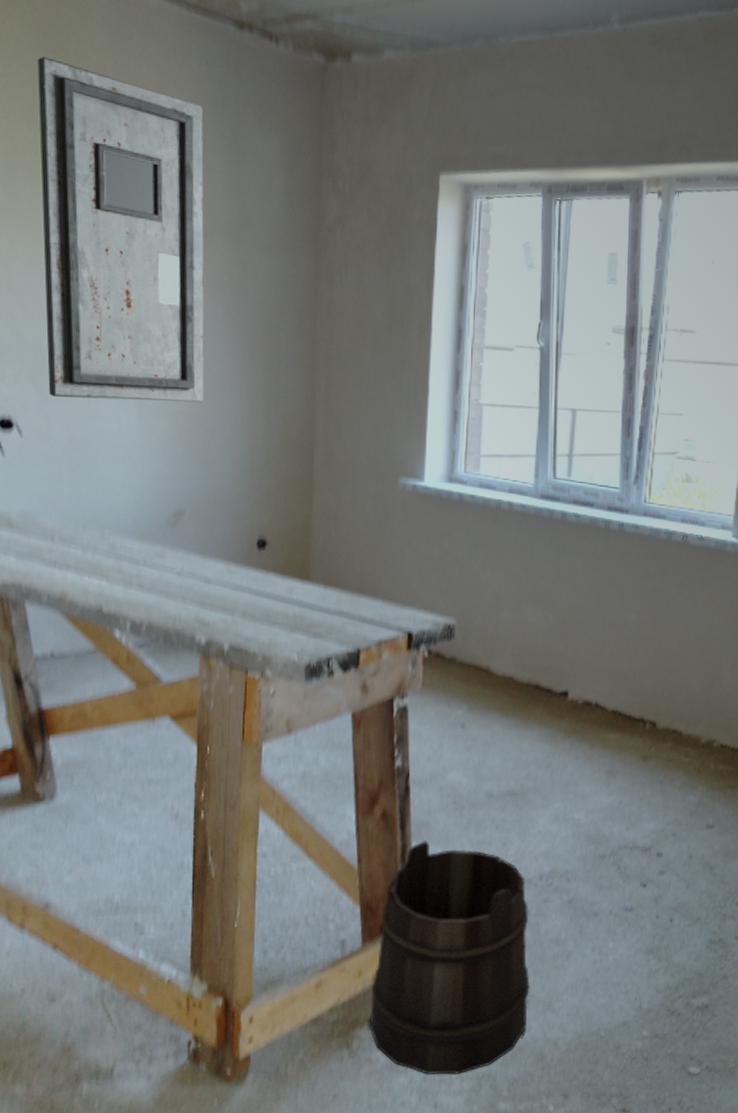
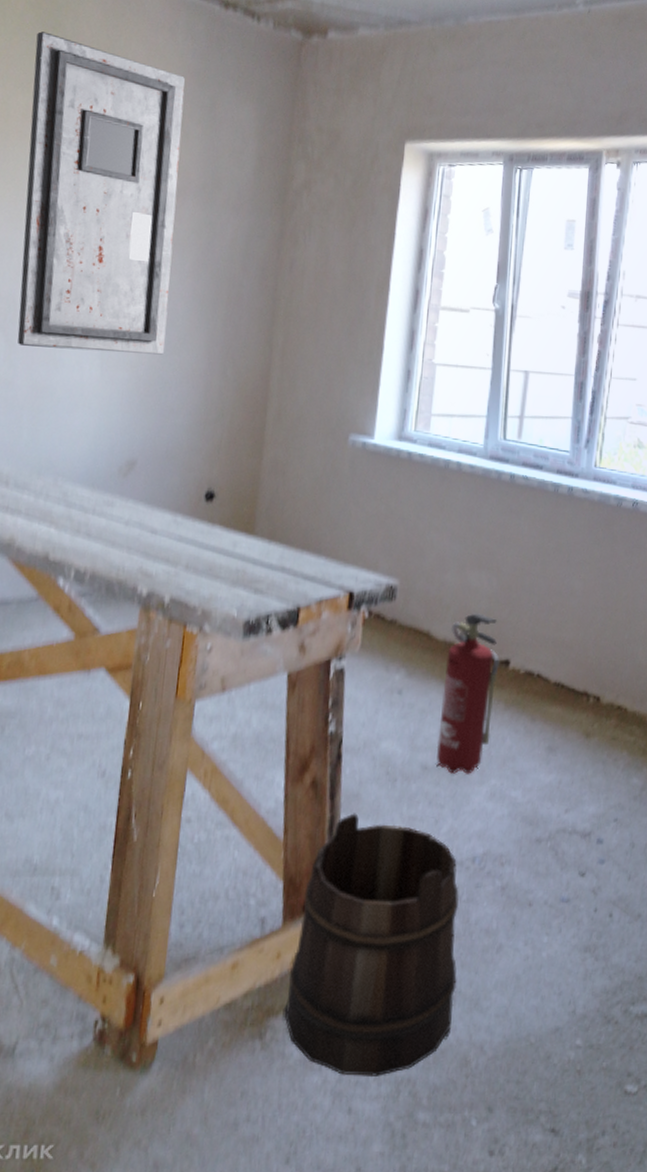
fire extinguisher: none [501,648,559,800] -> present [436,613,501,774]

